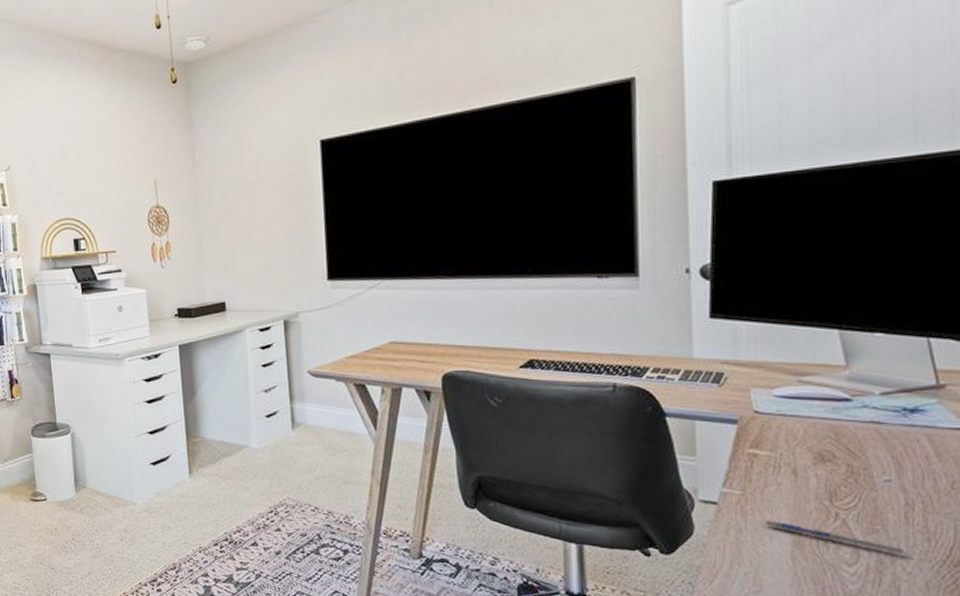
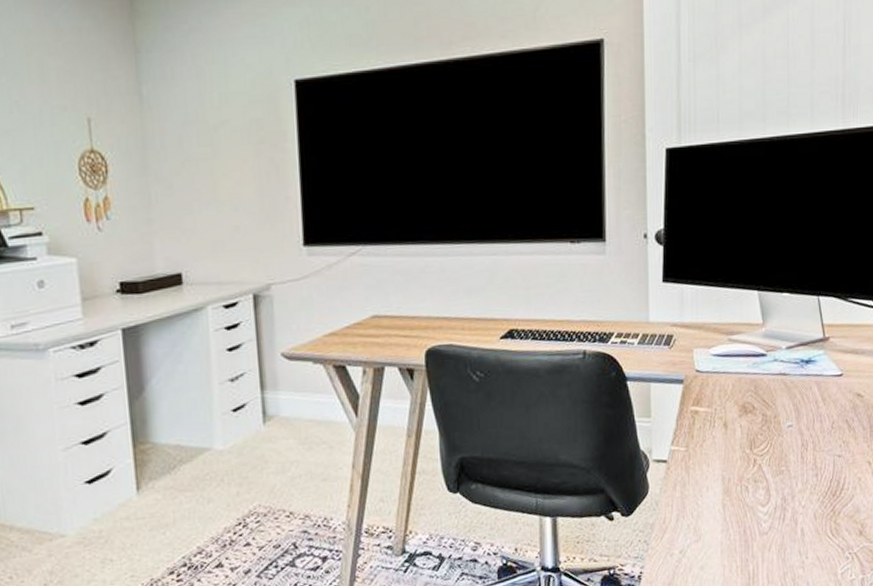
pen: present [765,520,909,555] -> none [703,472,803,491]

